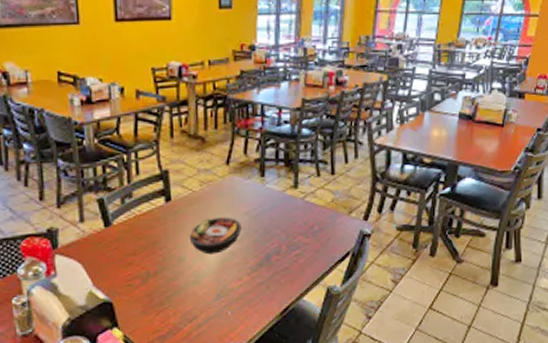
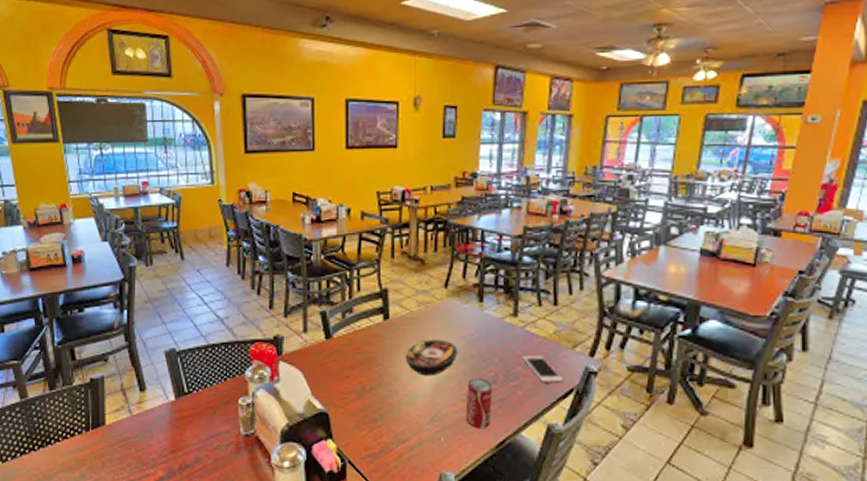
beverage can: none [251,250,276,300] -> present [465,377,493,429]
cell phone: none [303,224,341,249] -> present [522,355,564,383]

